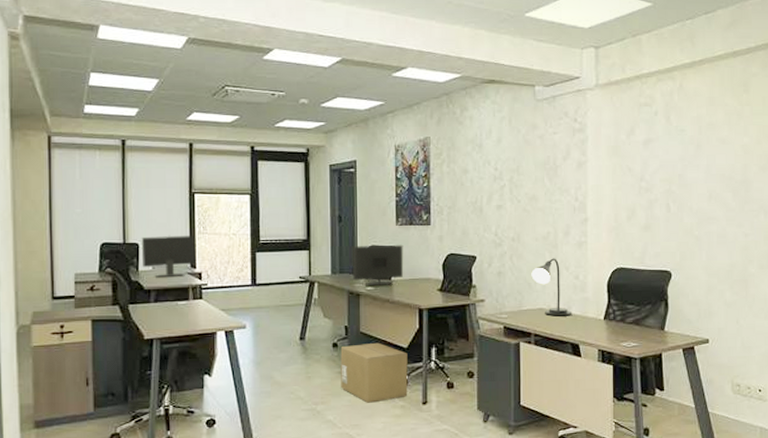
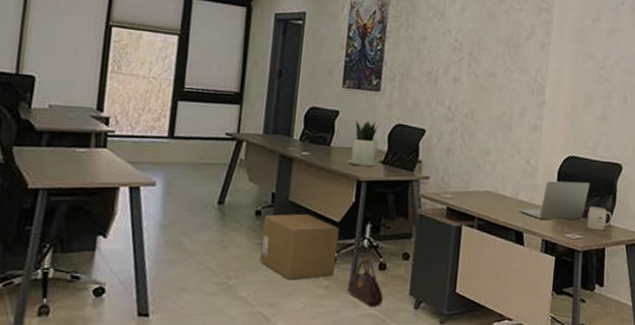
computer monitor: present [141,235,196,278] -> none [37,69,107,119]
monitor: present [351,244,404,286] -> none [287,105,348,152]
planter: none [408,253,436,296] -> present [347,120,378,167]
handbag: none [420,379,454,422] -> present [347,259,383,306]
desk lamp: present [531,258,573,317] -> none [481,139,520,202]
laptop: none [572,292,641,331] -> present [518,181,590,220]
mug: none [641,314,666,338] -> present [586,207,612,231]

